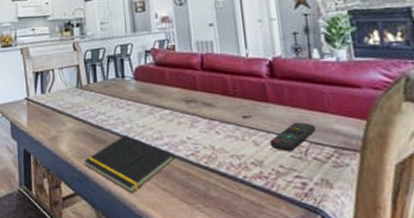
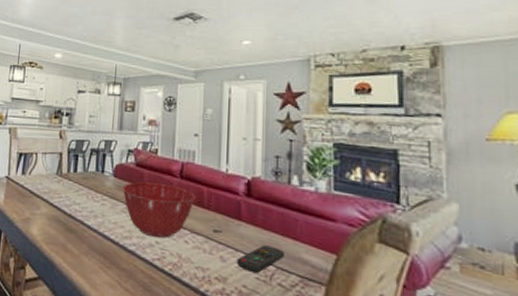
notepad: present [84,136,176,193] -> none [52,229,142,287]
mixing bowl: none [145,79,221,134] -> present [122,182,196,239]

